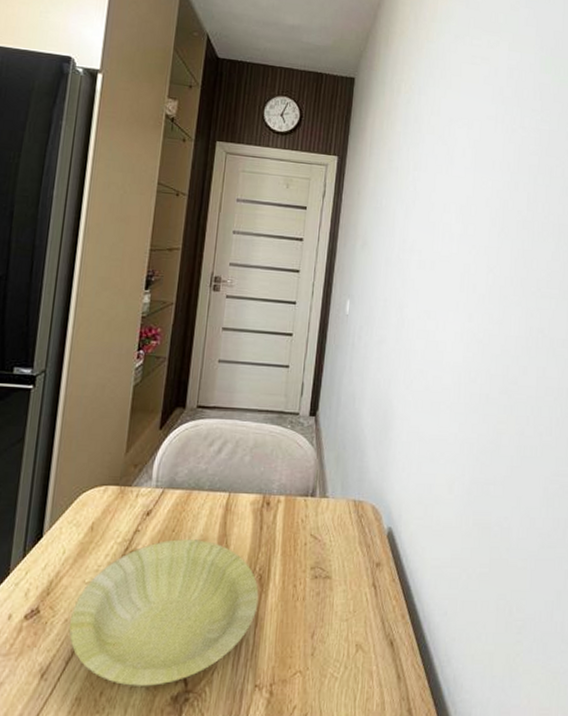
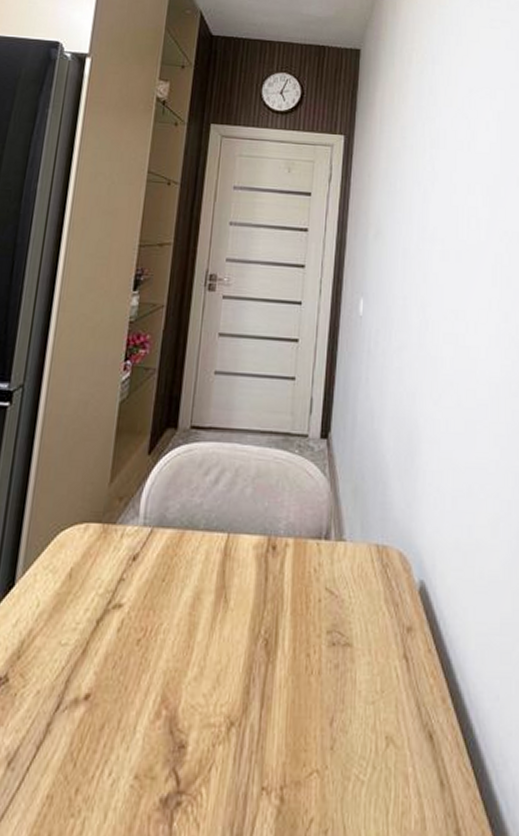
bowl: present [69,539,259,686] -> none [41,591,265,783]

